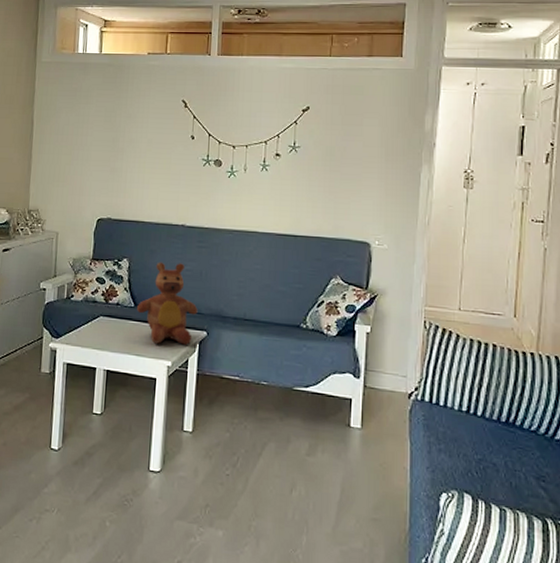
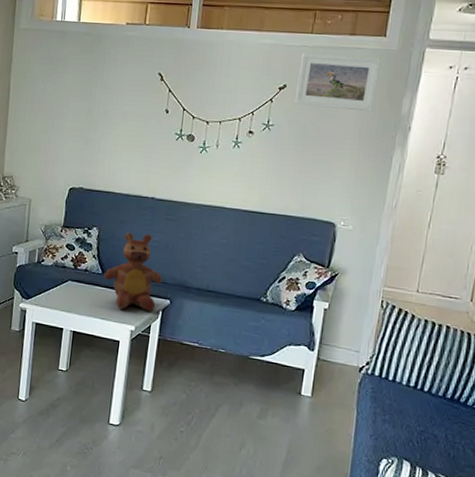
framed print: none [318,74,399,130] -> present [294,52,381,112]

